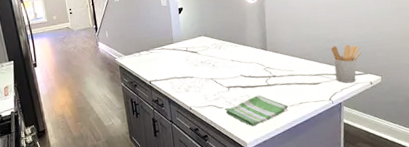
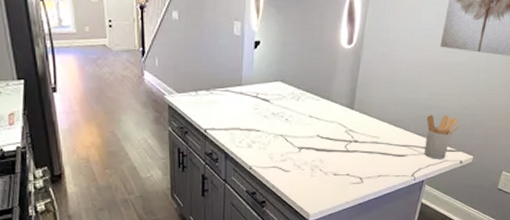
dish towel: present [224,95,289,127] -> none [290,162,365,197]

